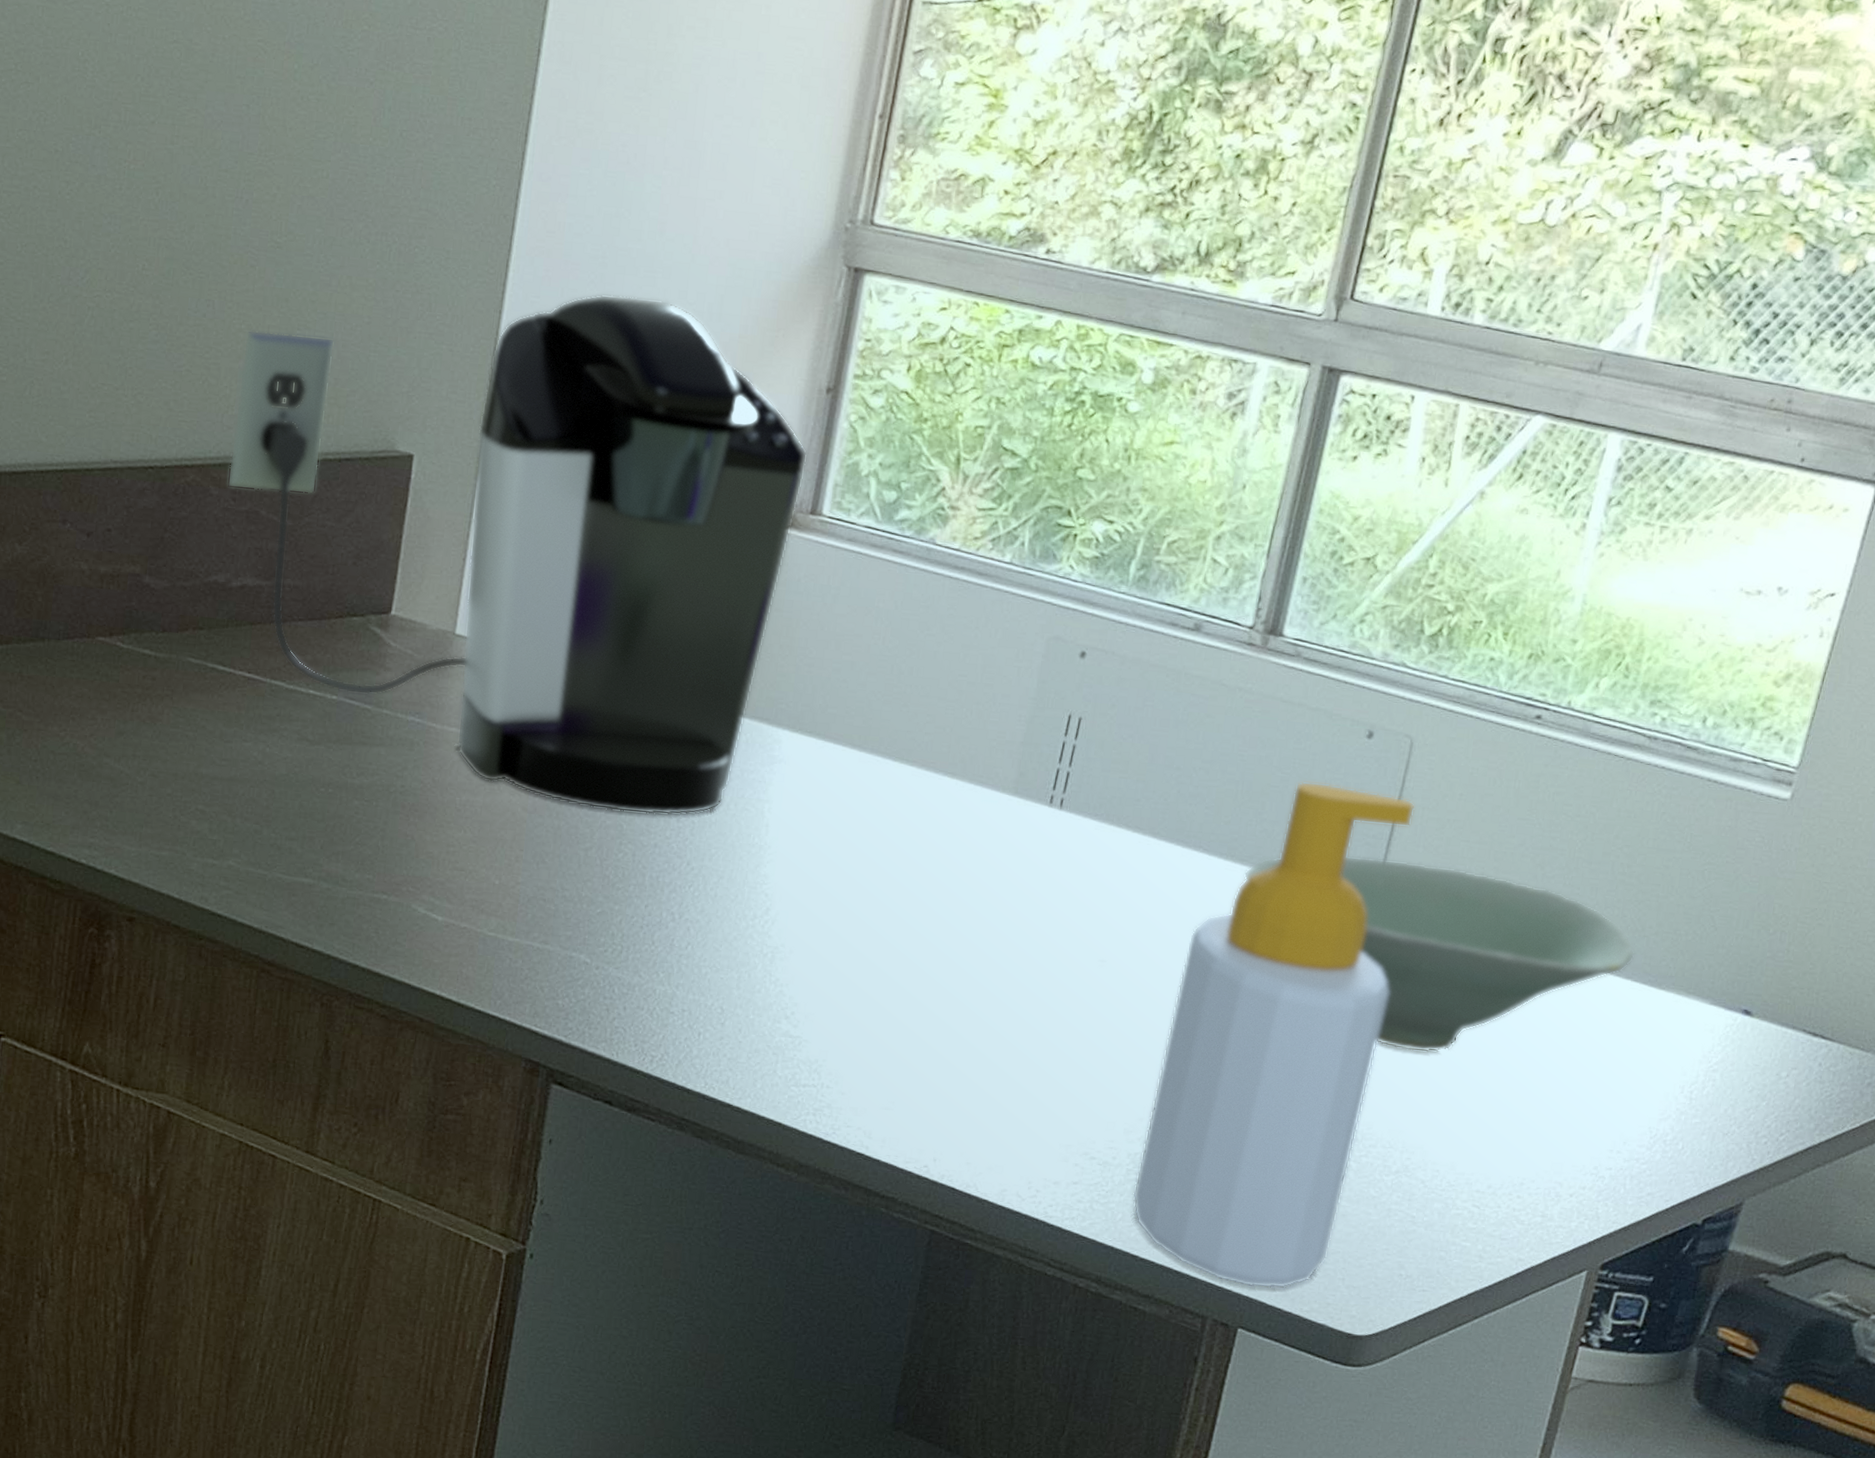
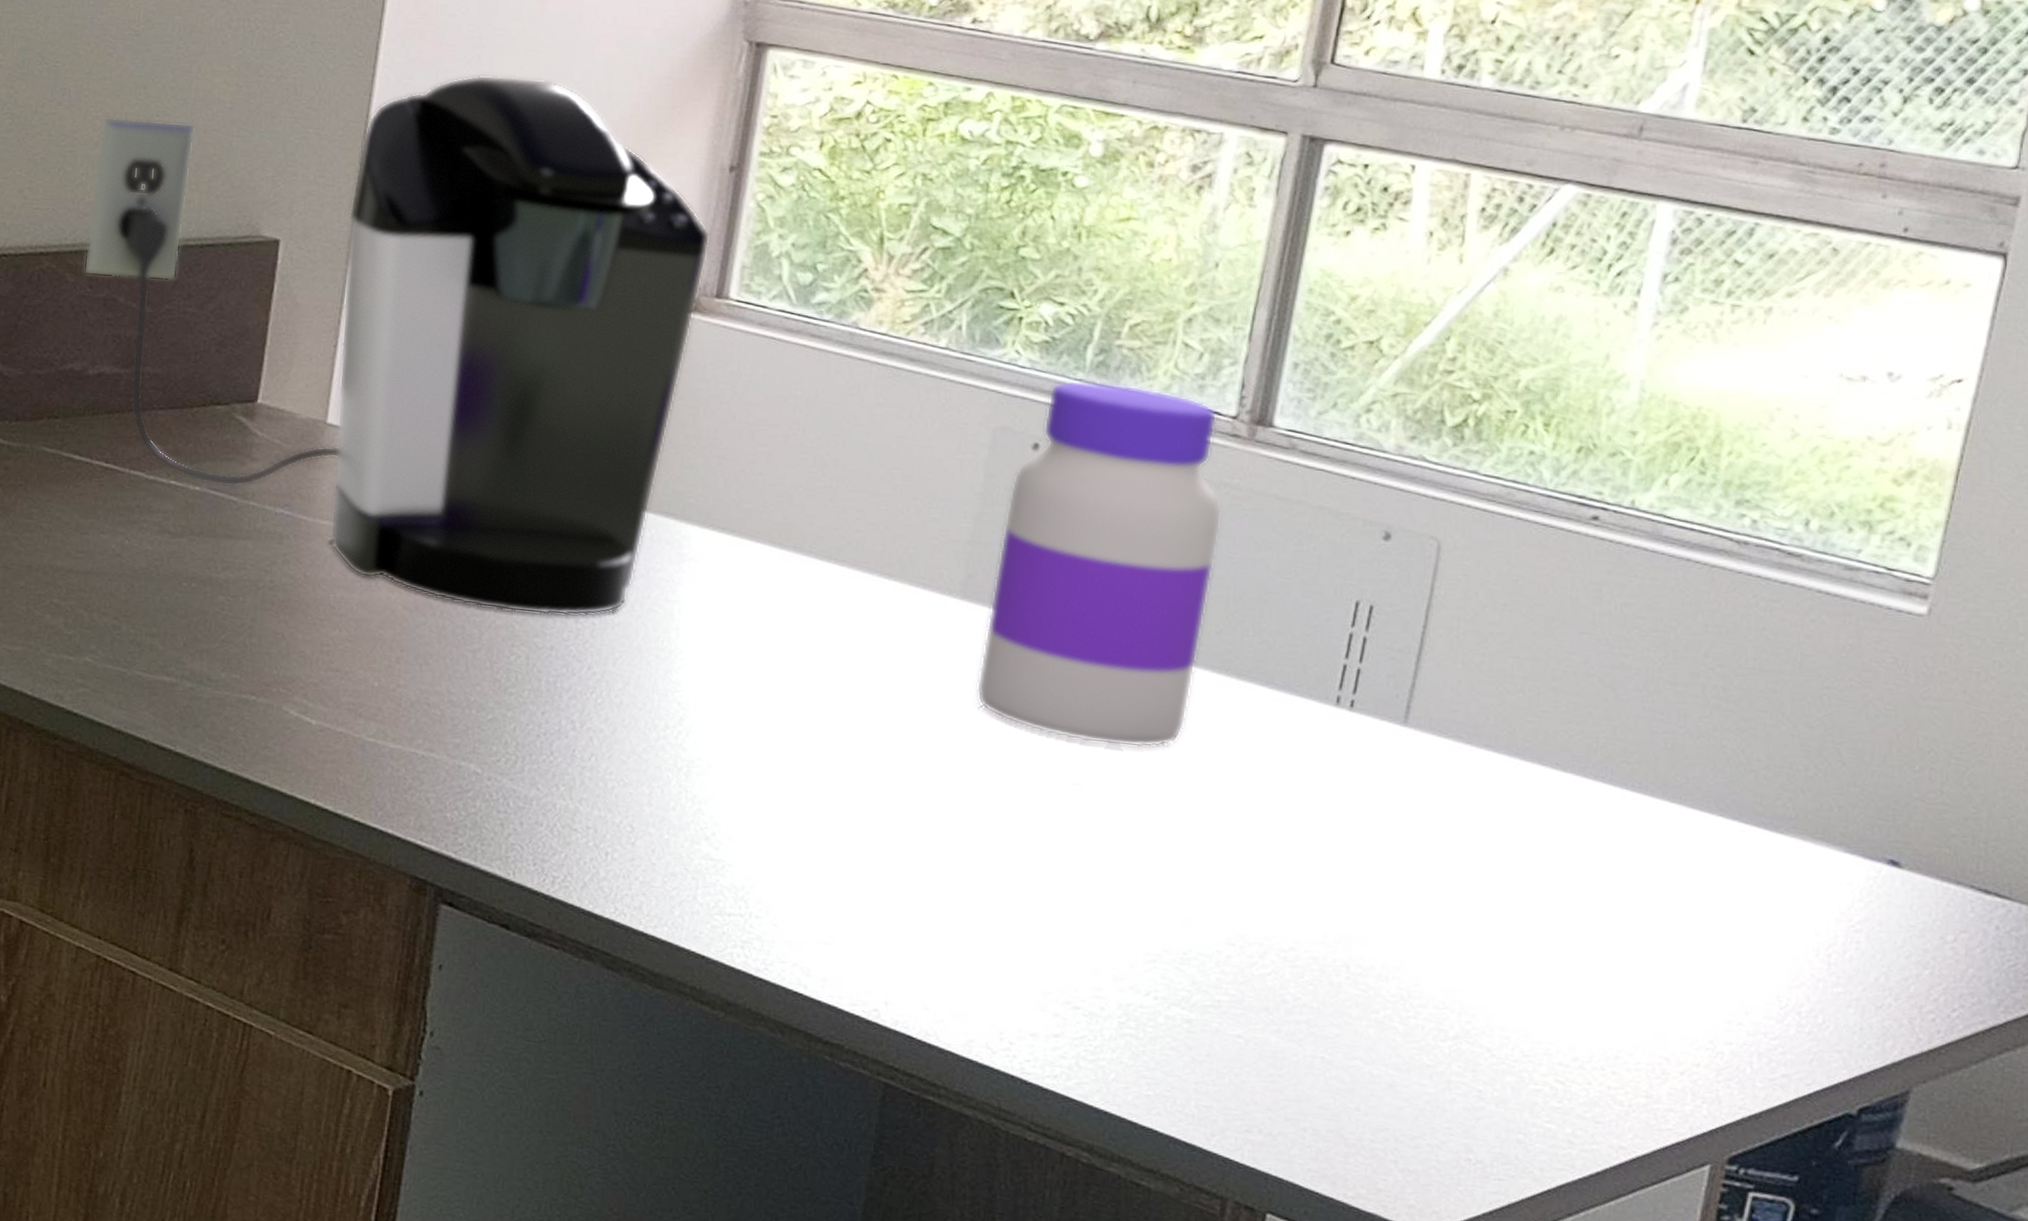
jar: none [1022,593,1237,927] -> present [976,380,1222,748]
soap bottle: present [1132,781,1415,1289] -> none [1127,587,1448,1170]
bowl: present [1244,855,1635,1053] -> none [1243,671,1741,900]

